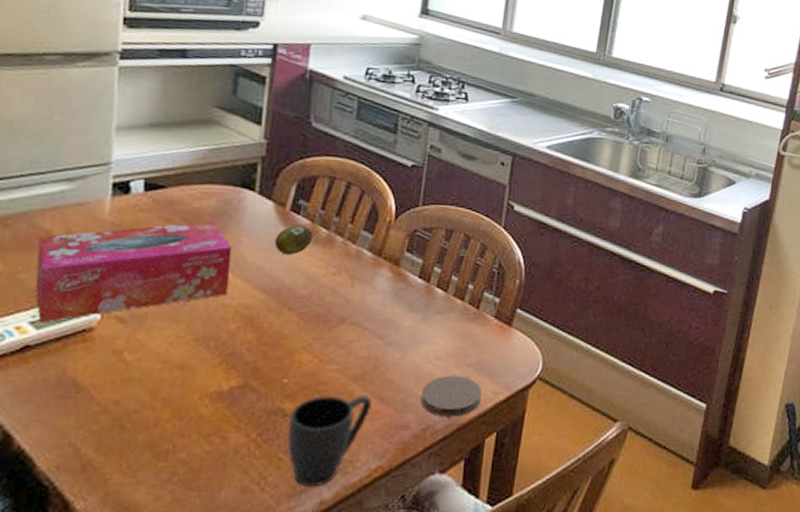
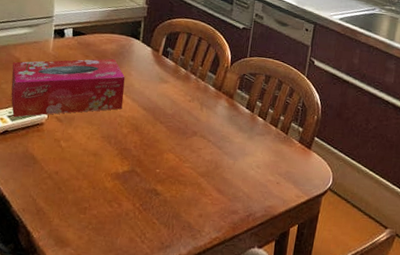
fruit: present [274,224,313,256] -> none [151,65,176,86]
mug: present [287,394,372,486] -> none [158,183,213,245]
coaster: present [420,376,482,417] -> none [245,180,289,210]

